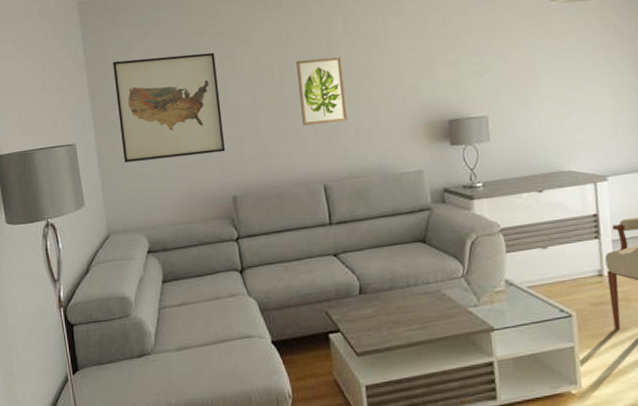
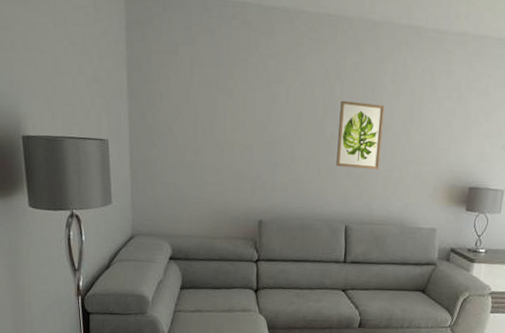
wall art: present [113,52,226,162] -> none [155,61,262,177]

